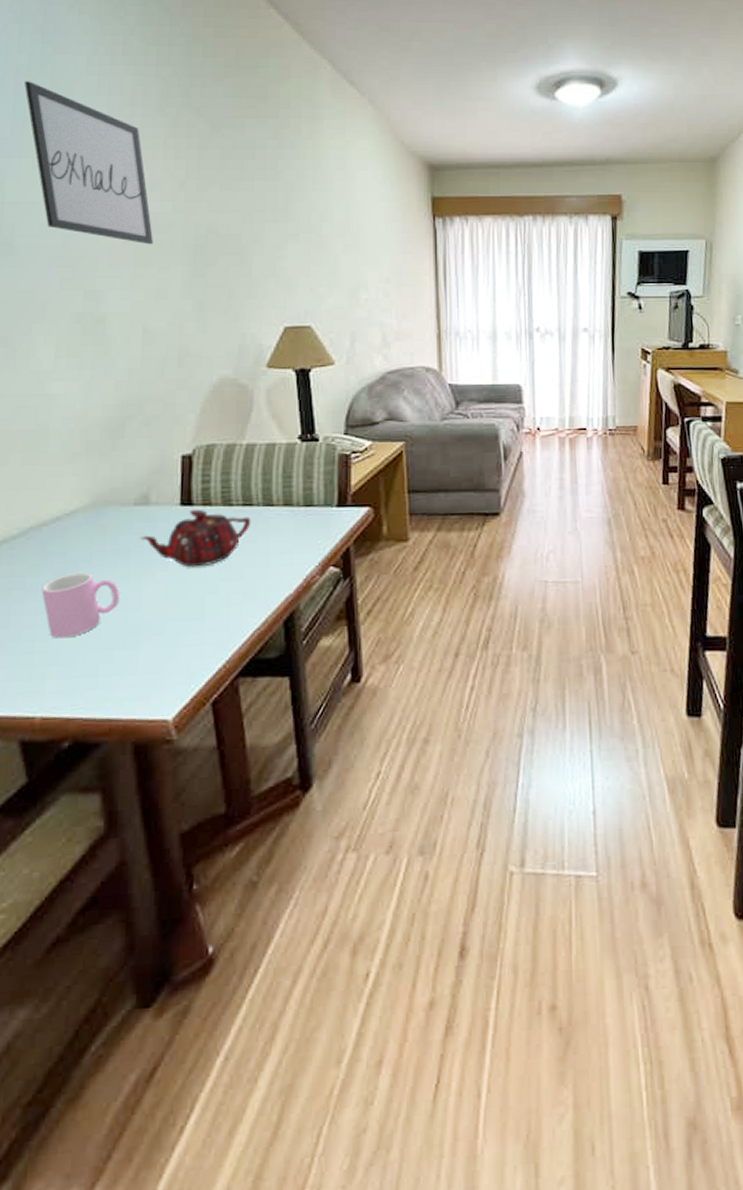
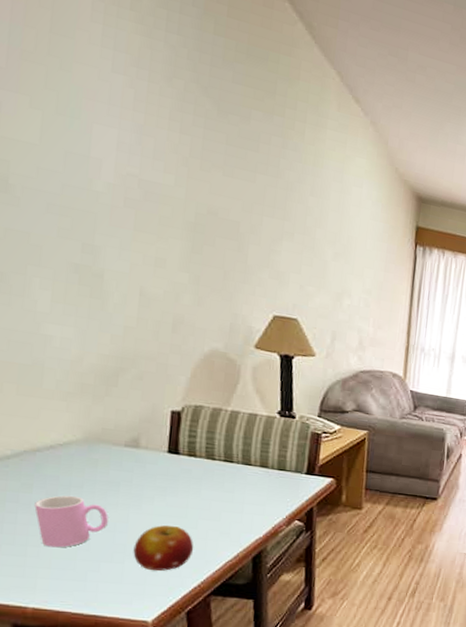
wall art: present [24,81,153,245] -> none [22,10,154,213]
teapot: present [140,509,251,568] -> none [129,457,231,506]
fruit: none [148,593,216,654] -> present [133,525,194,571]

